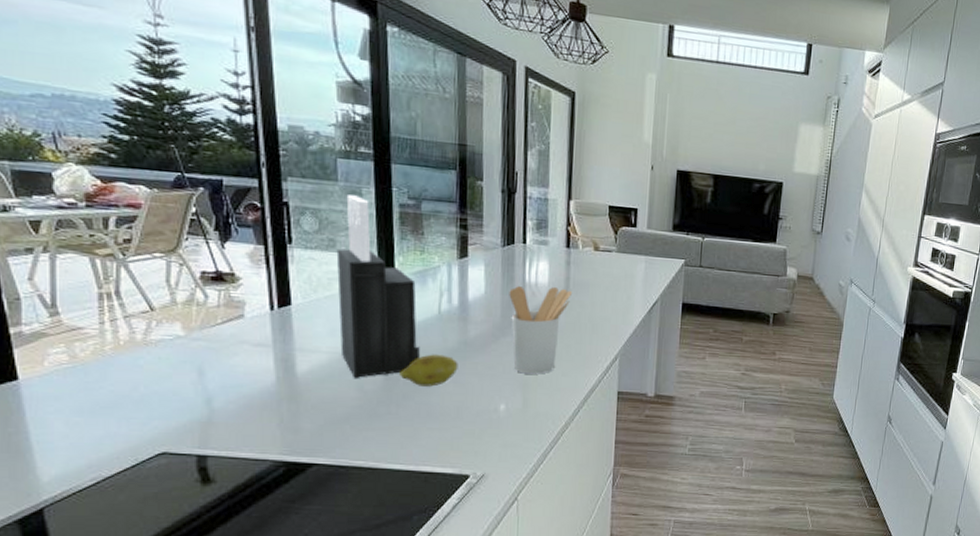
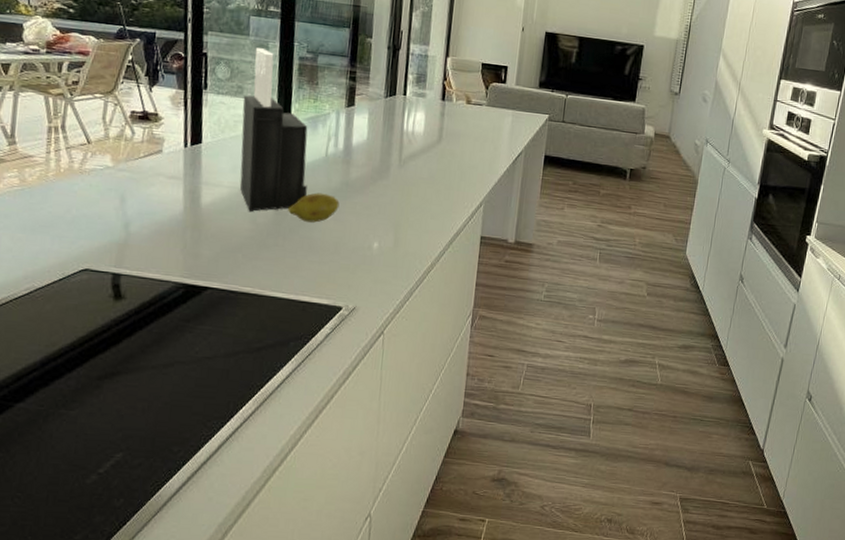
utensil holder: present [509,286,572,374] -> none [388,134,444,216]

